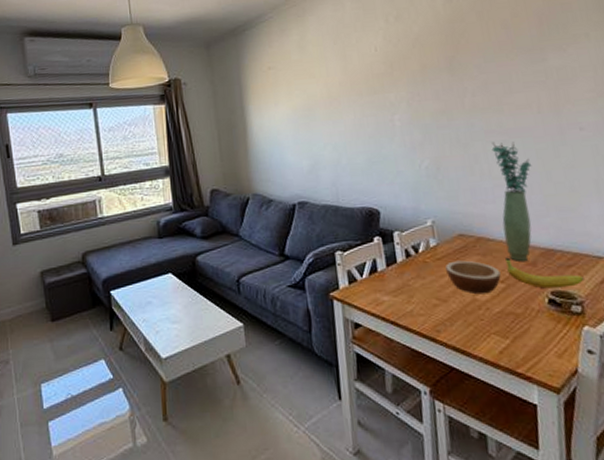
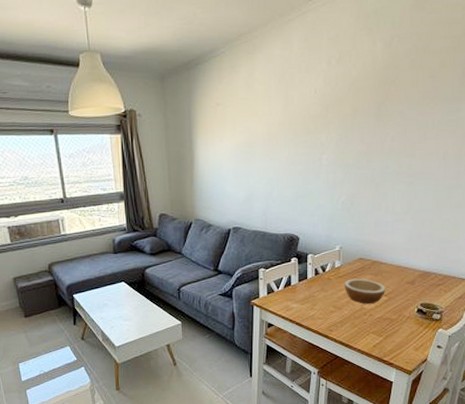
vase: present [491,142,532,261] -> none [394,182,428,280]
fruit: present [505,257,584,289] -> none [391,277,448,301]

